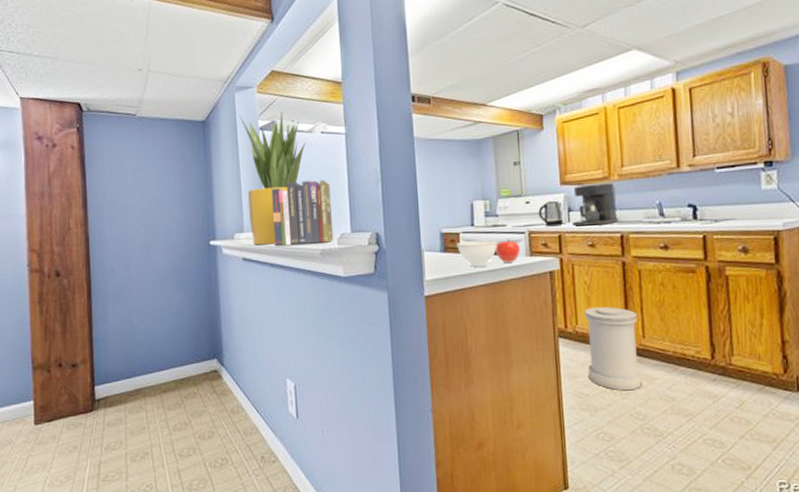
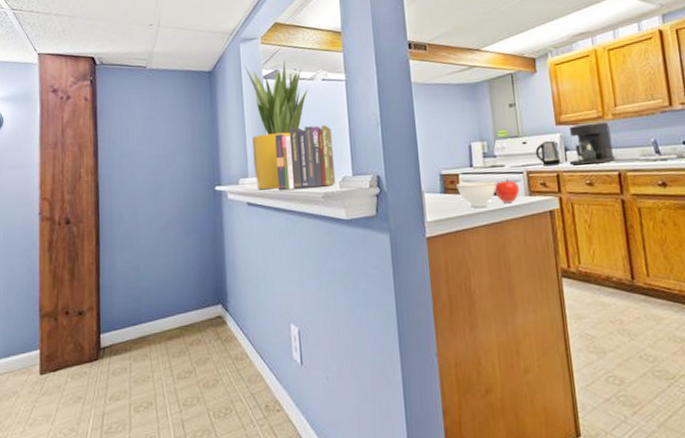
trash can: present [583,307,642,391] -> none [585,245,650,332]

